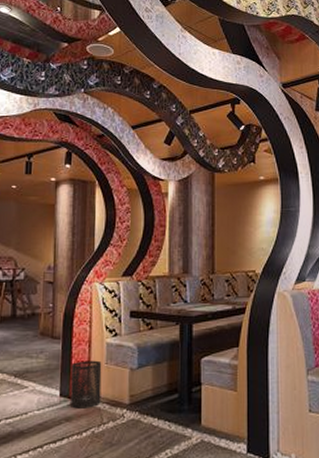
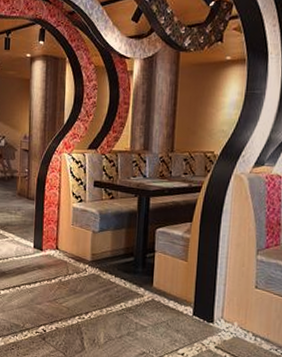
trash can: present [69,360,102,409] -> none [41,220,69,261]

